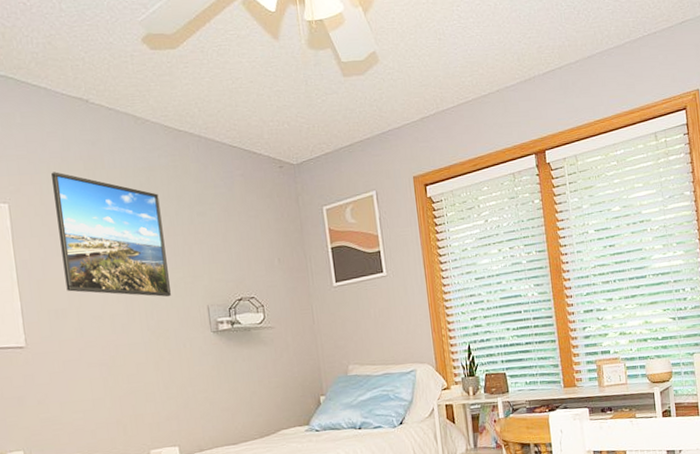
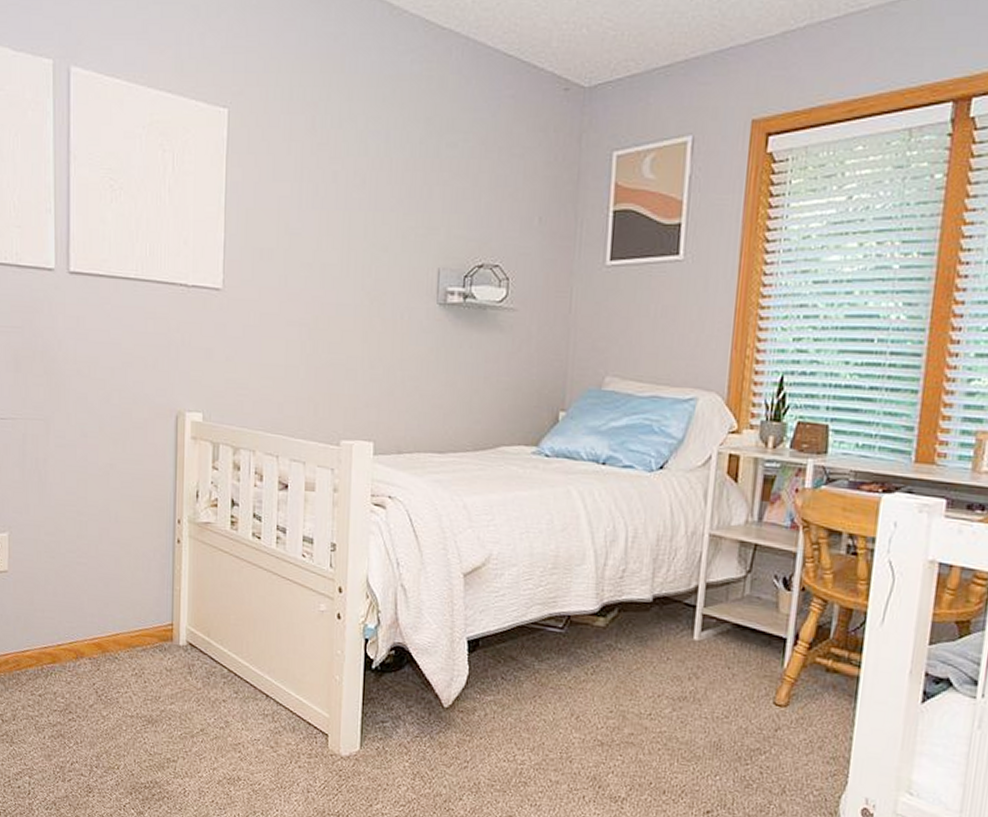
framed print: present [51,172,171,297] -> none [277,72,403,251]

